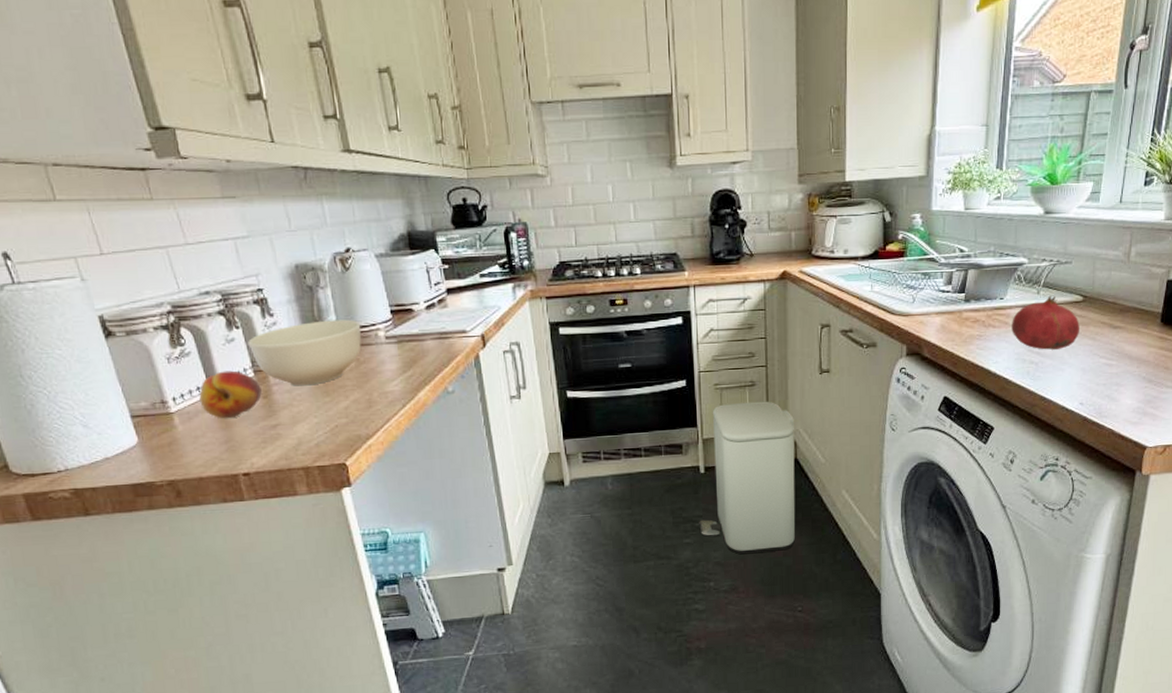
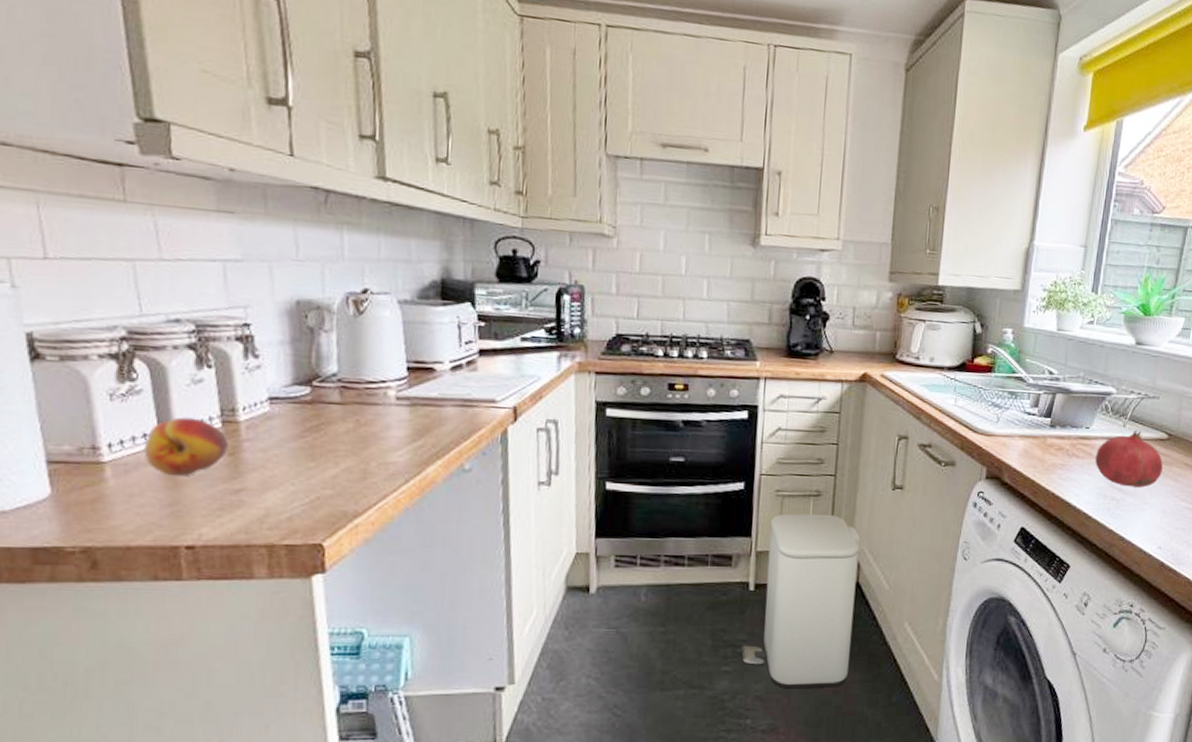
bowl: present [248,319,362,386] -> none [220,369,368,446]

